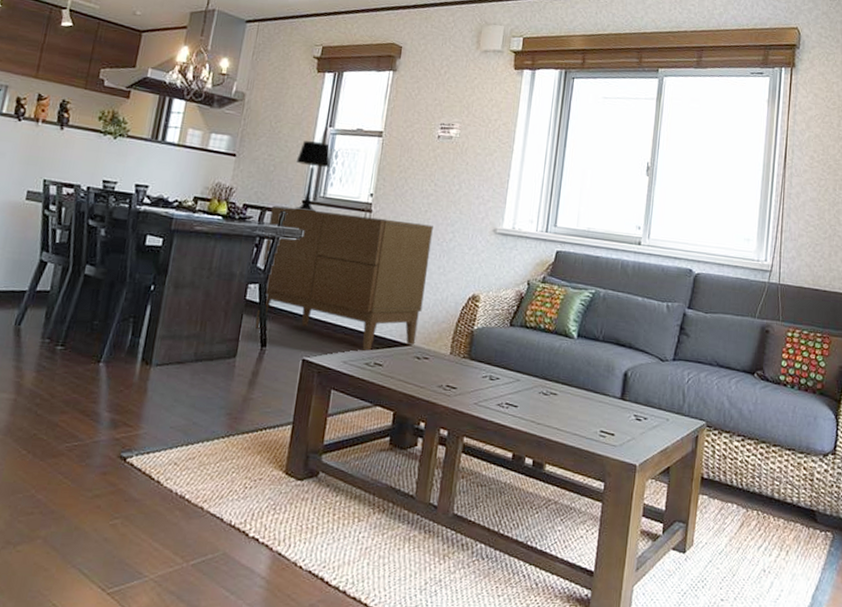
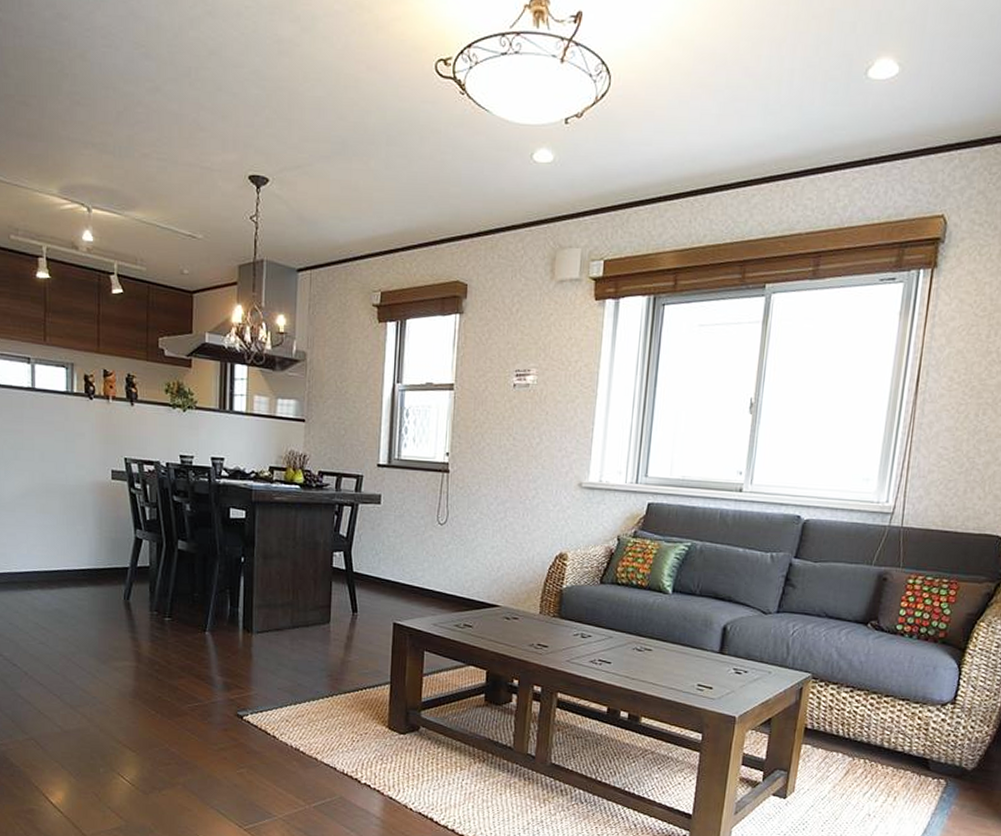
sideboard: present [254,205,433,351] -> none [344,471,514,613]
table lamp: present [295,141,330,211] -> none [366,400,402,475]

